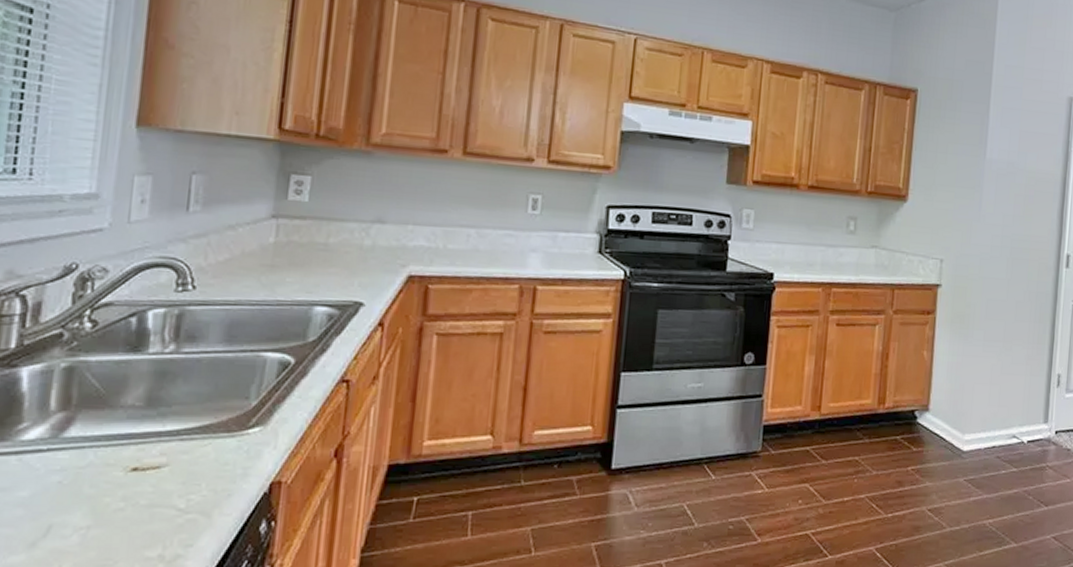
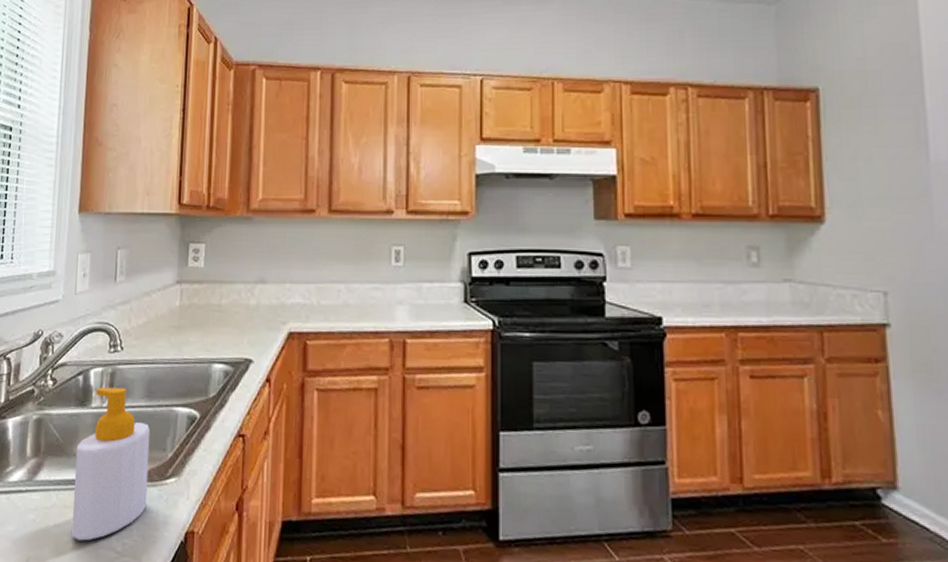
soap bottle: none [115,330,230,501] -> present [71,386,151,541]

